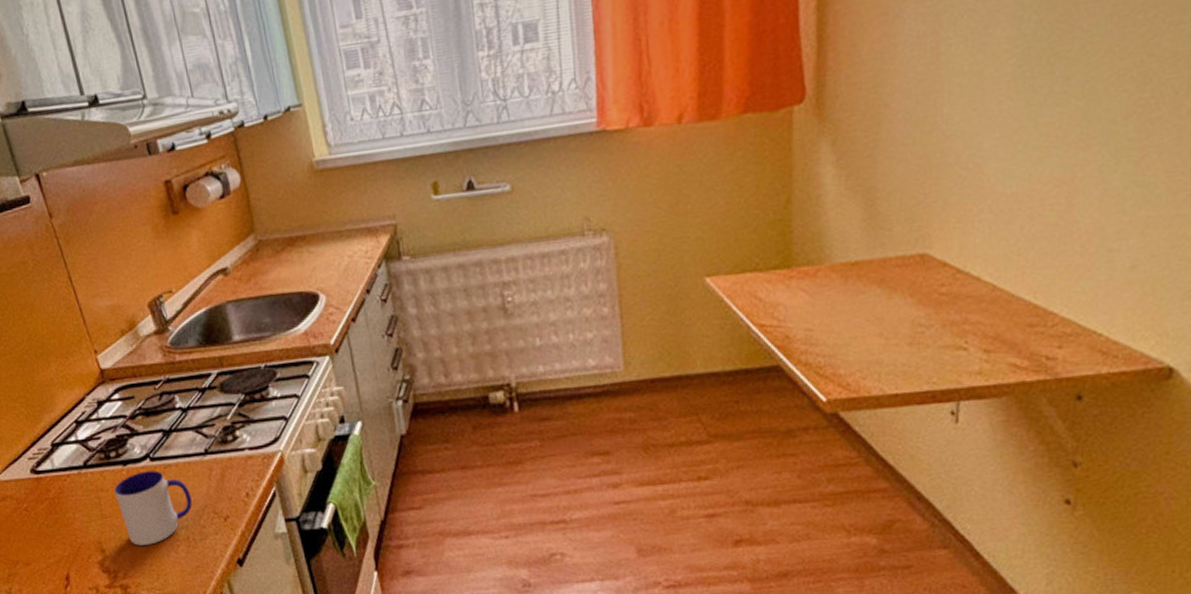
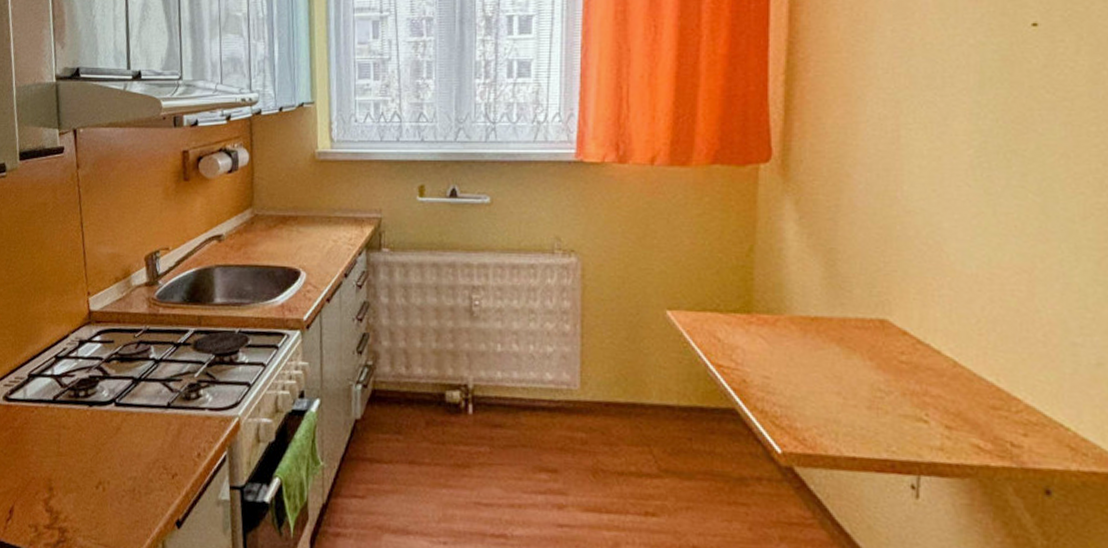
mug: present [114,470,192,546] -> none [75,415,146,491]

